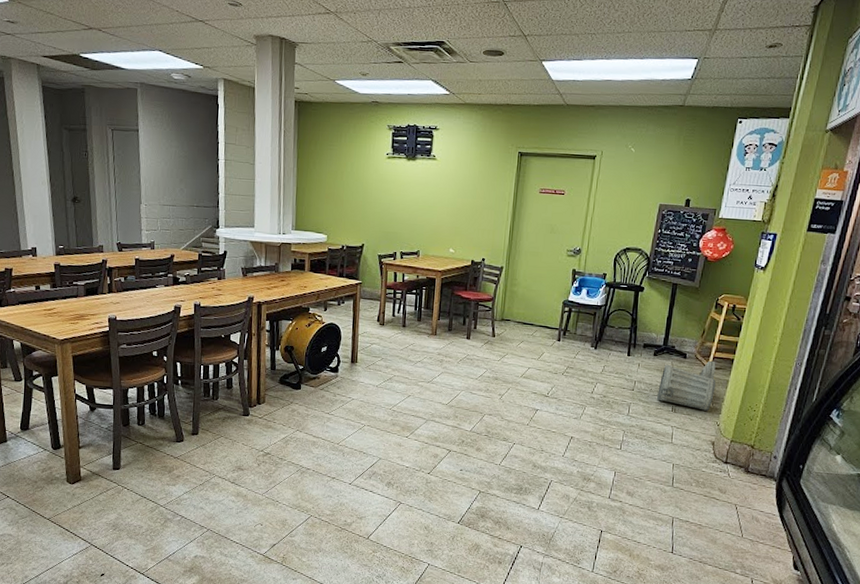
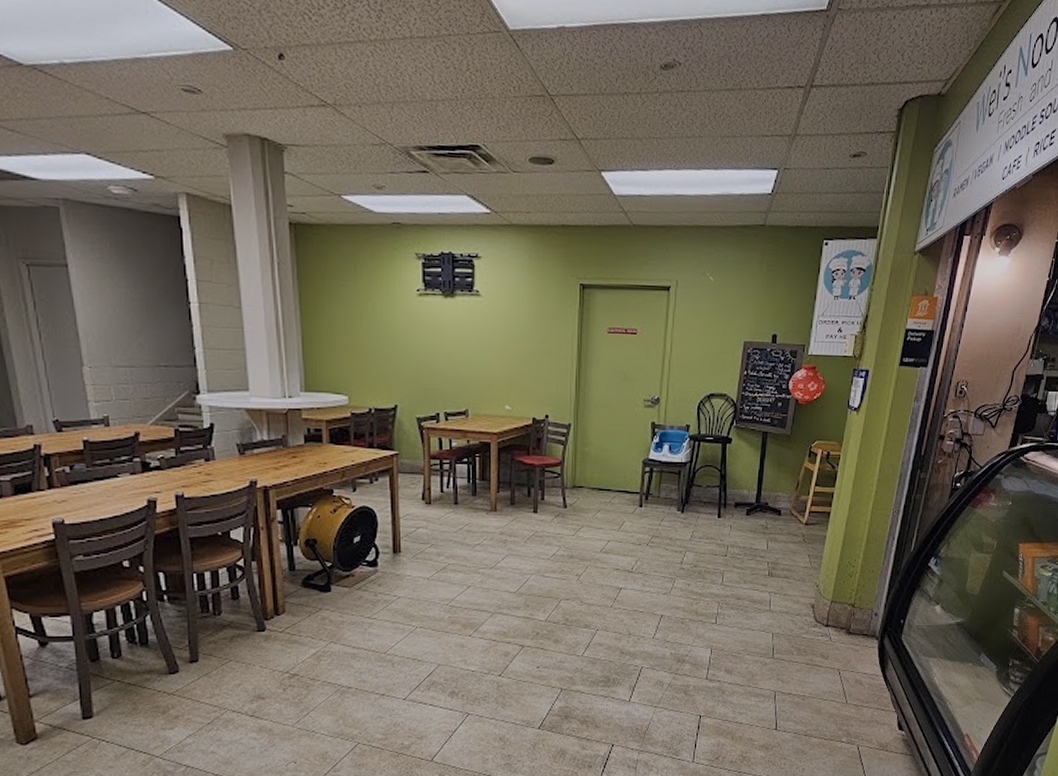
trash can: present [657,360,716,411] -> none [752,515,813,572]

